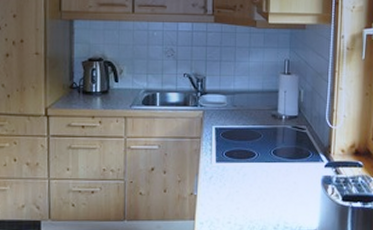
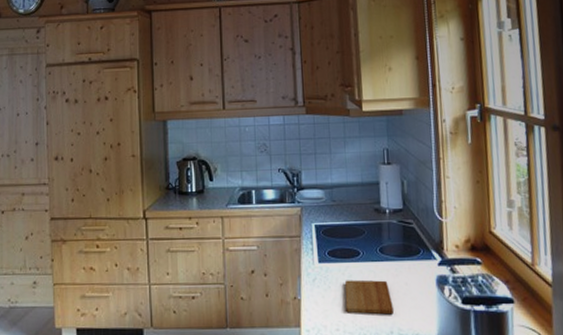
cutting board: none [238,178,281,210] -> present [345,279,393,315]

